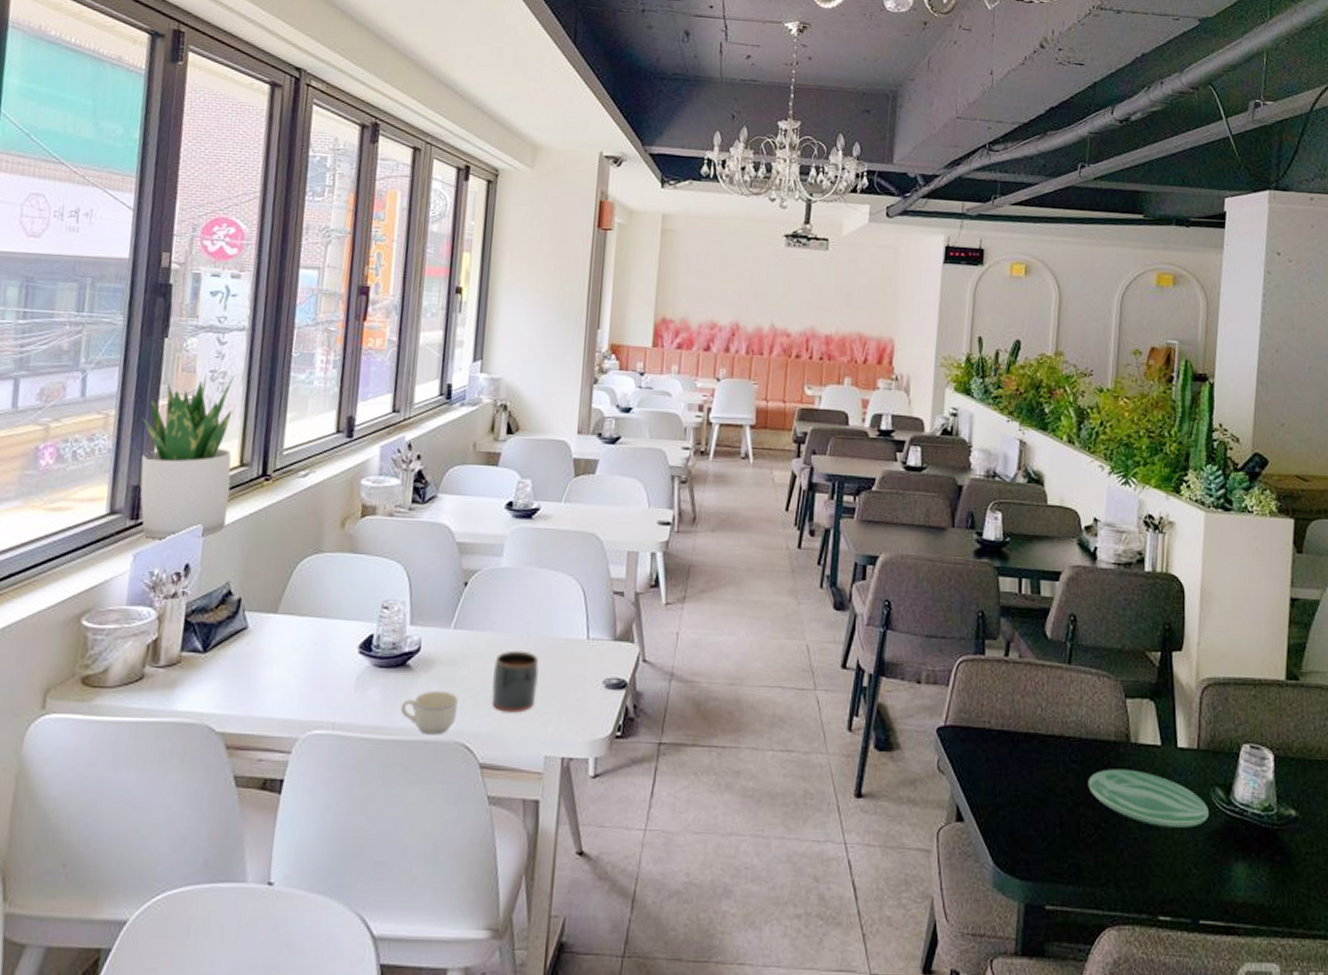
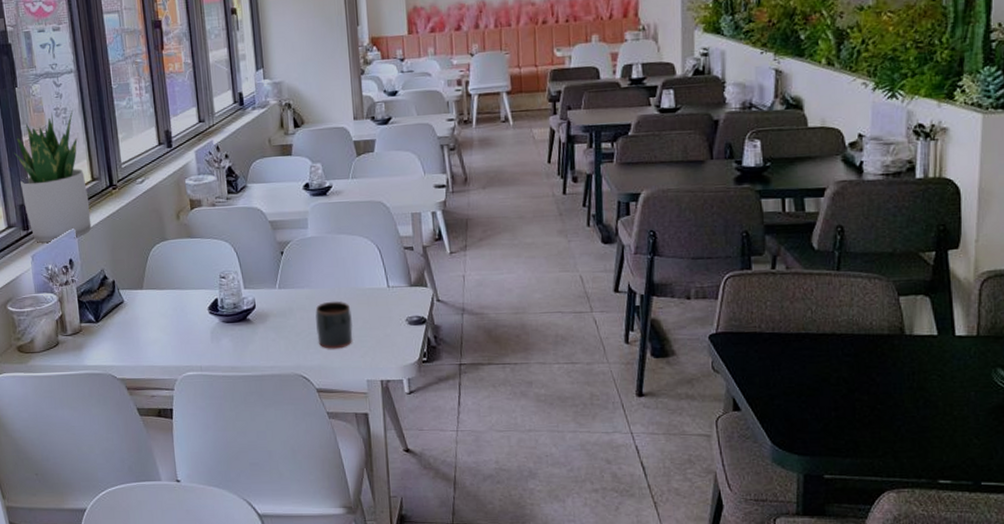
cup: present [400,690,459,735] -> none [248,336,293,370]
plate: present [1088,769,1210,829] -> none [862,358,991,407]

